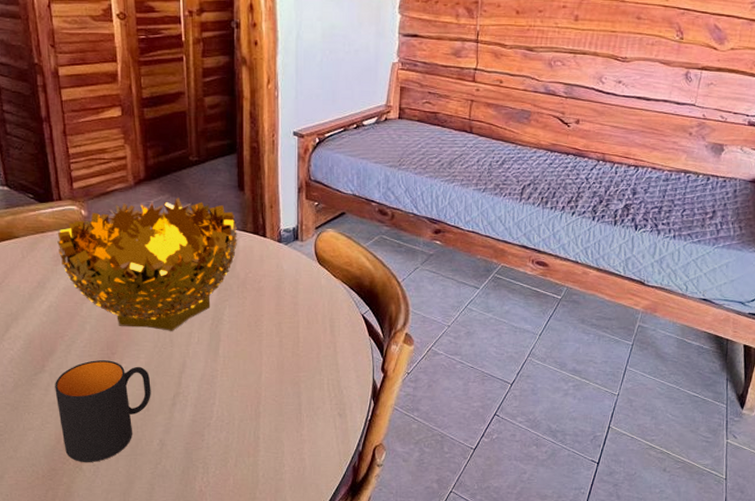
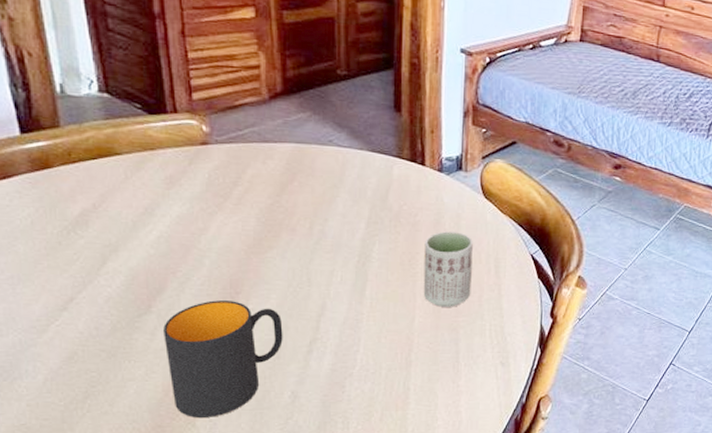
decorative bowl: present [57,198,237,331] -> none [171,116,391,269]
cup: none [268,295,310,364] -> present [423,231,473,307]

